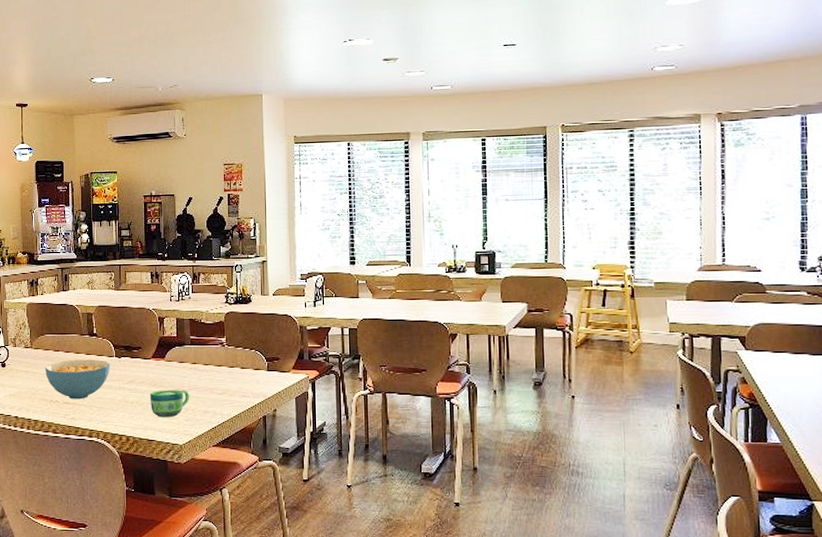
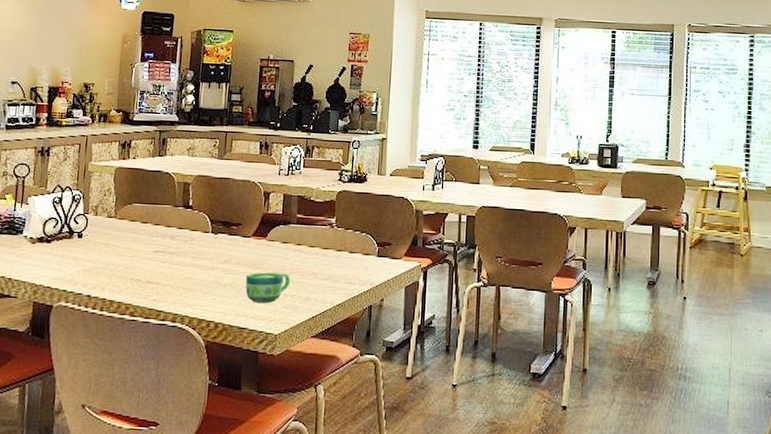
cereal bowl: present [45,360,111,400] -> none [128,233,205,279]

